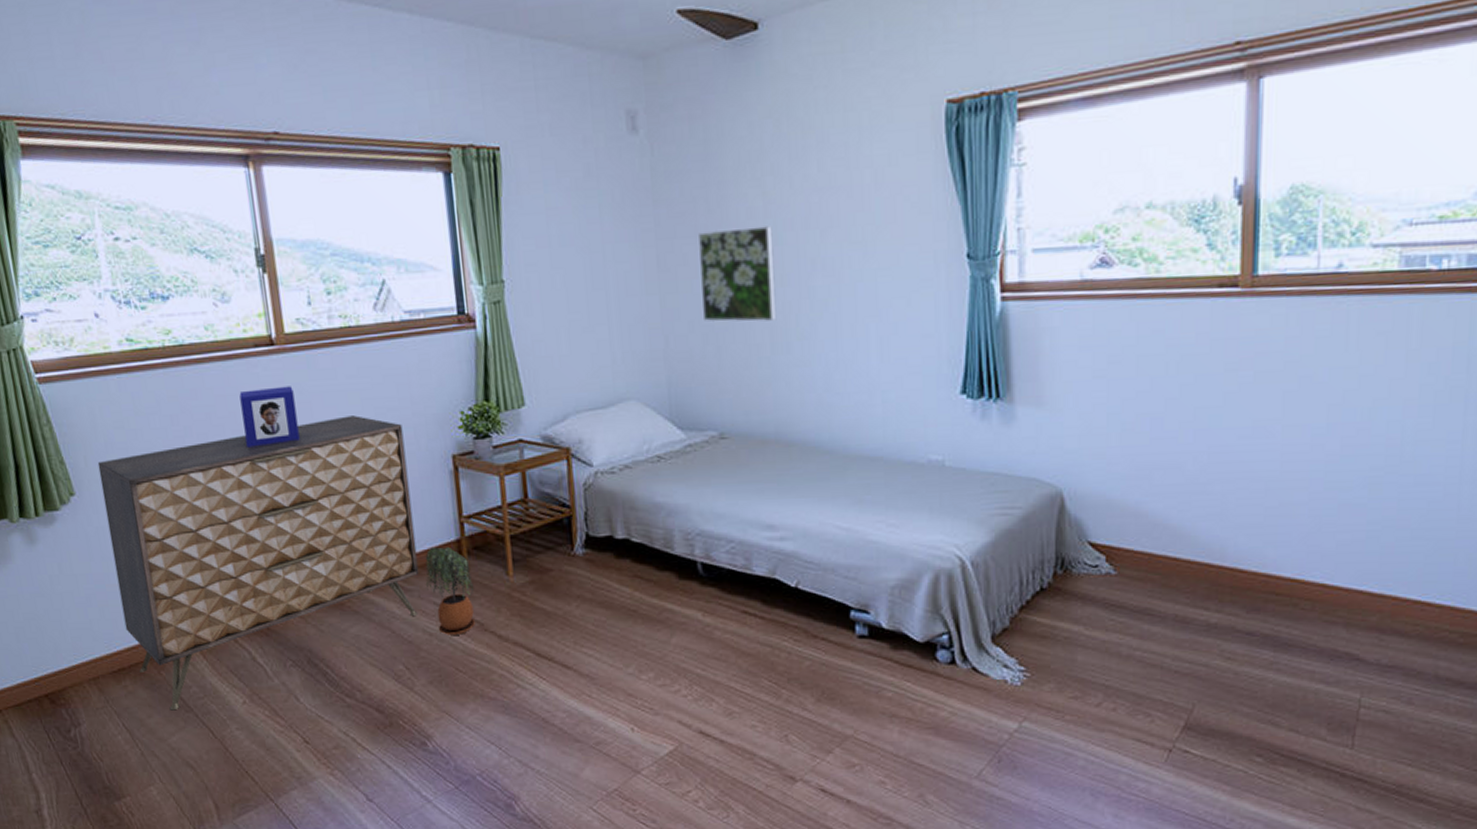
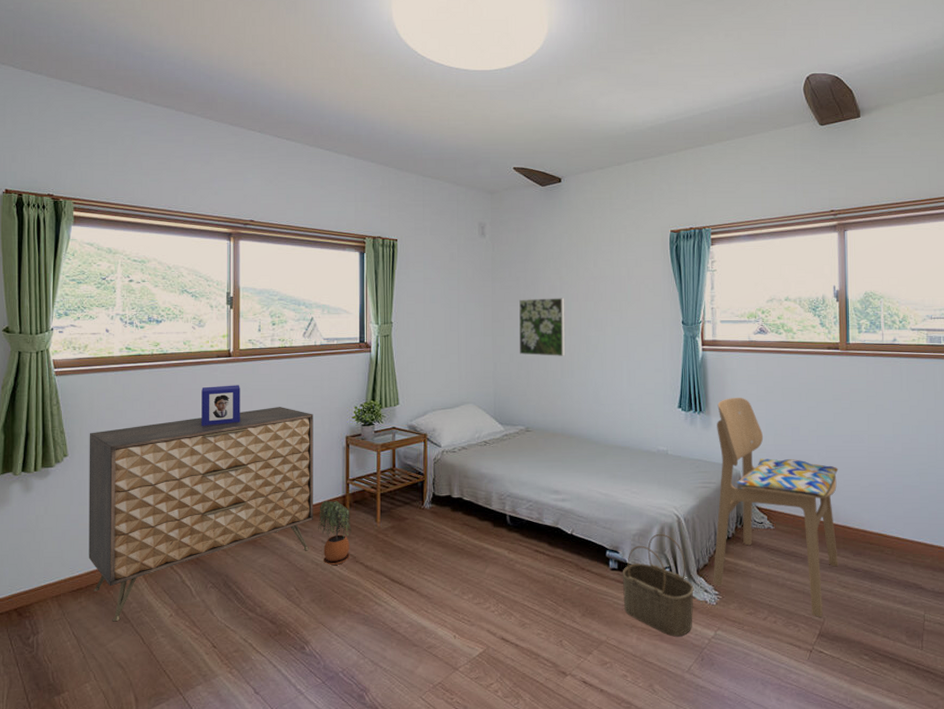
wicker basket: none [875,585,987,730] -> present [622,534,694,637]
dining chair: none [1017,372,1228,704] -> present [713,397,839,618]

